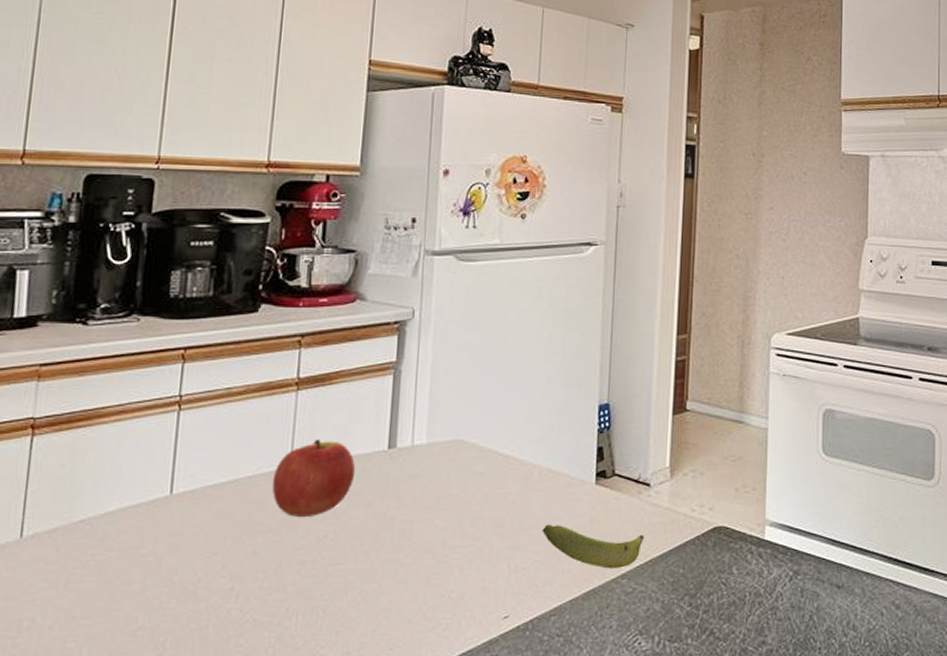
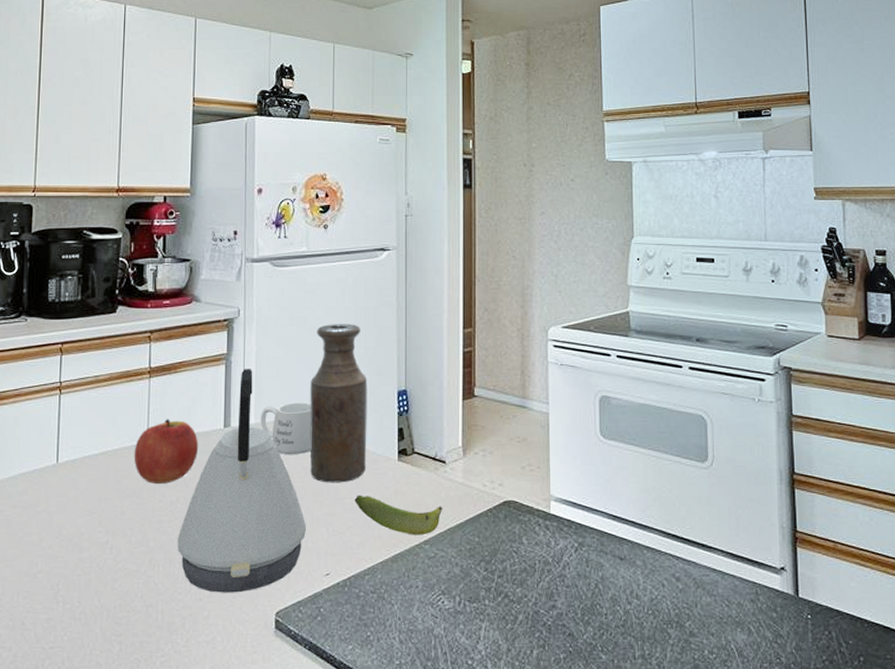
kettle: none [322,380,483,645] -> present [177,369,306,593]
mug: none [434,418,496,480] -> present [261,402,312,455]
bottle: none [491,328,564,512] -> present [309,324,368,483]

